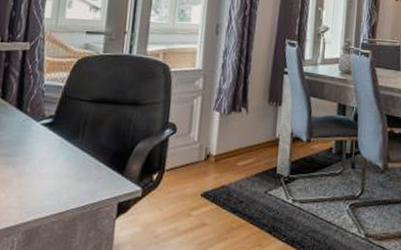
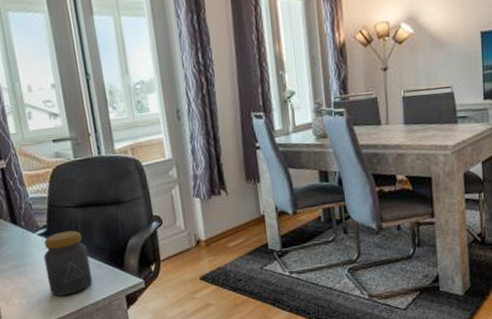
jar: none [36,125,91,195] -> present [43,230,92,296]

